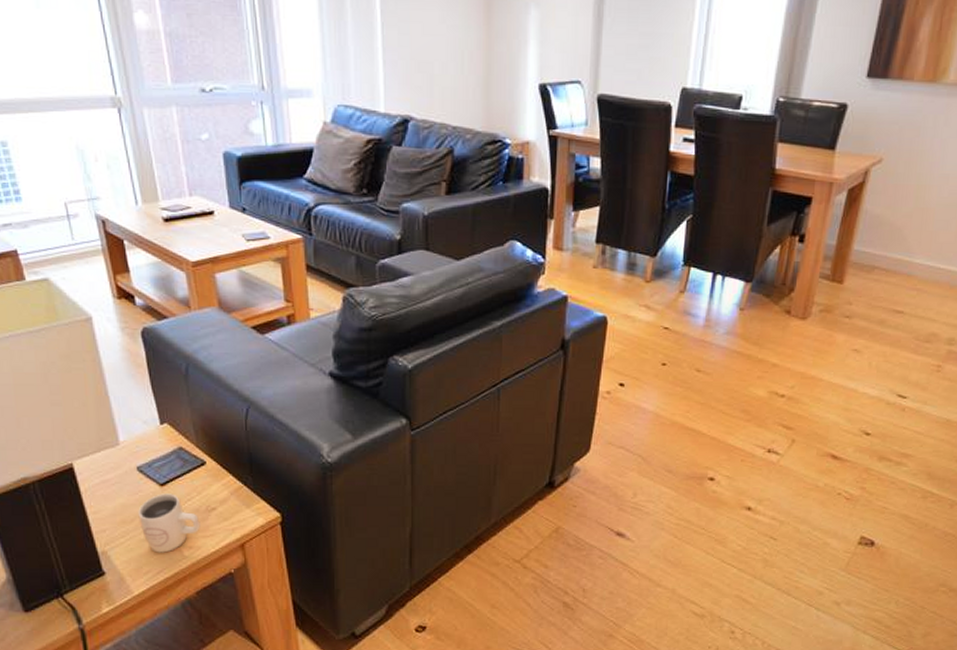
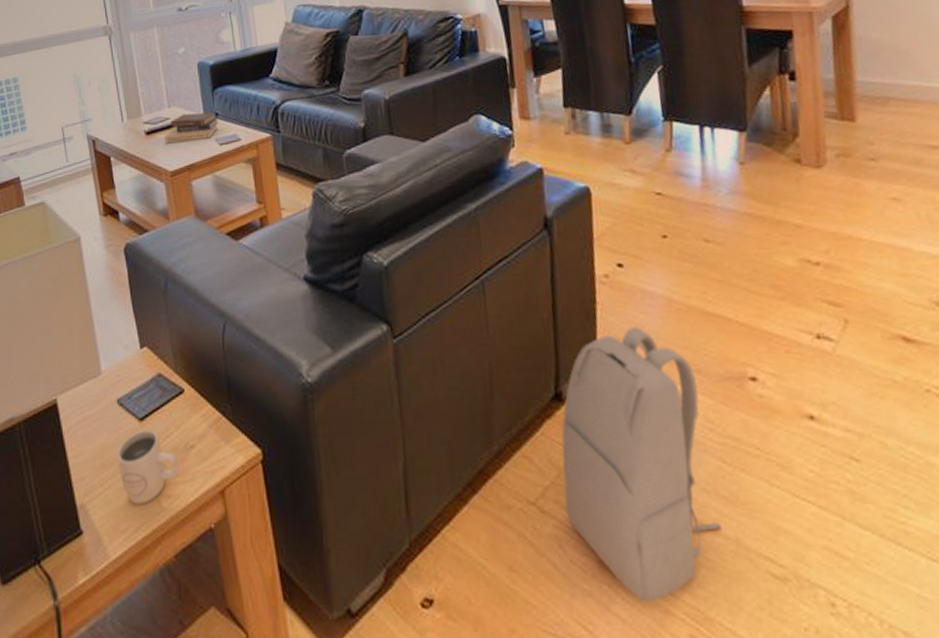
books: none [185,204,247,234] -> present [164,112,219,144]
backpack: none [544,434,667,630] -> present [561,326,722,602]

